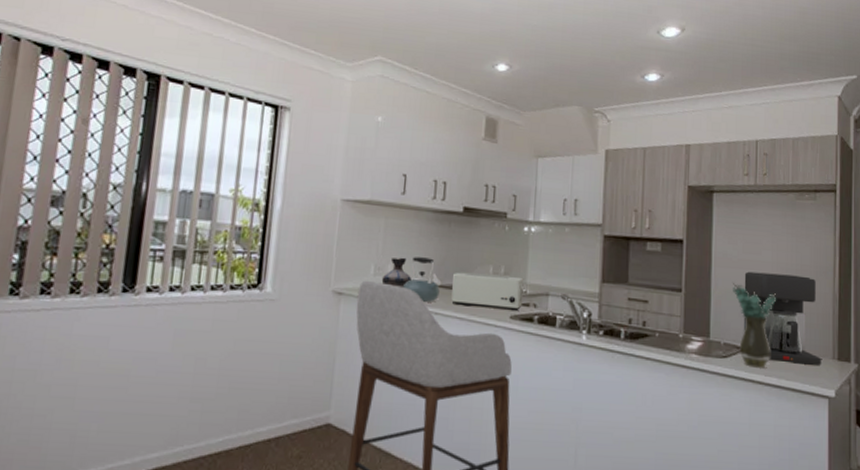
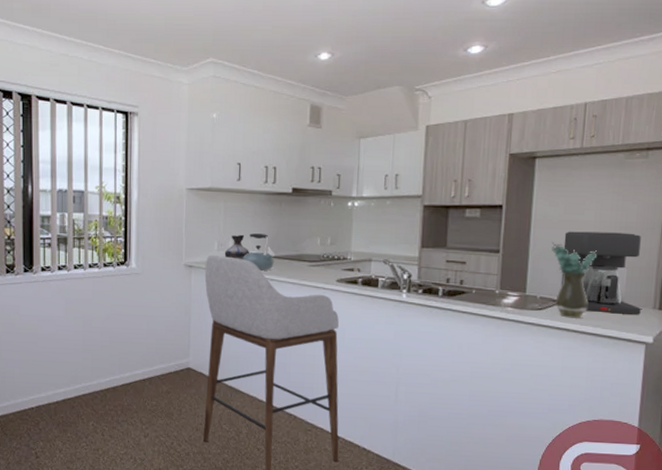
toaster: present [451,272,525,312] -> none [284,244,349,276]

